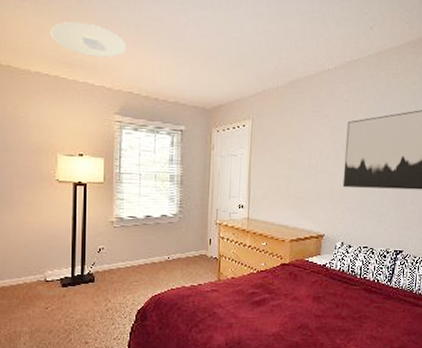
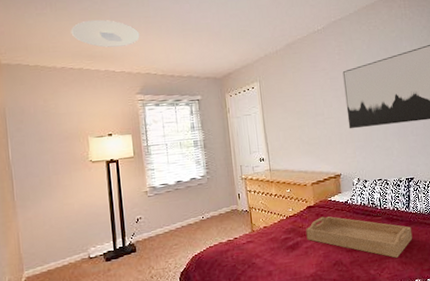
serving tray: none [275,276,389,331] -> present [306,216,413,258]

